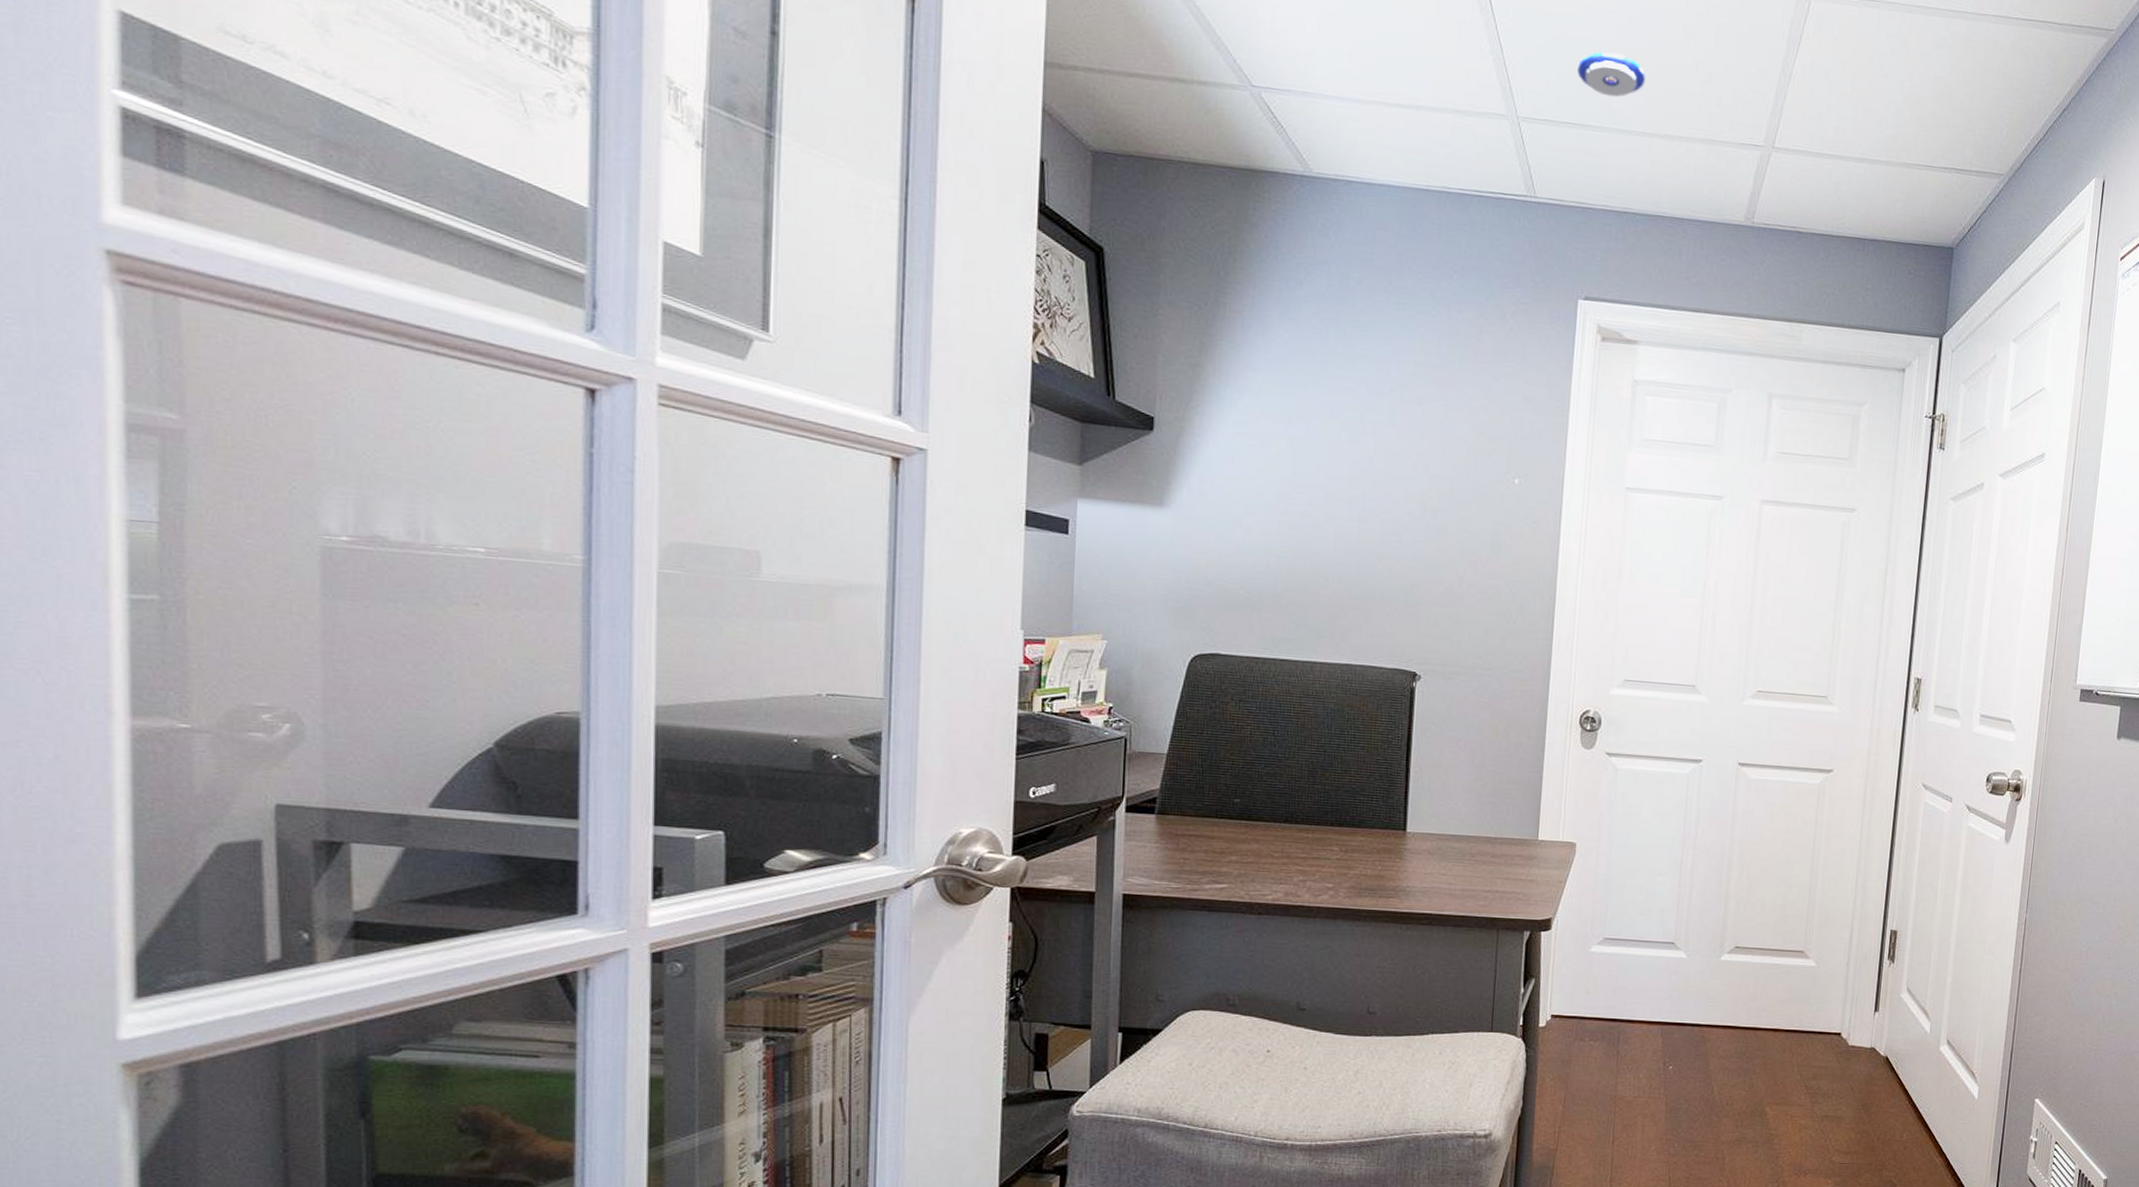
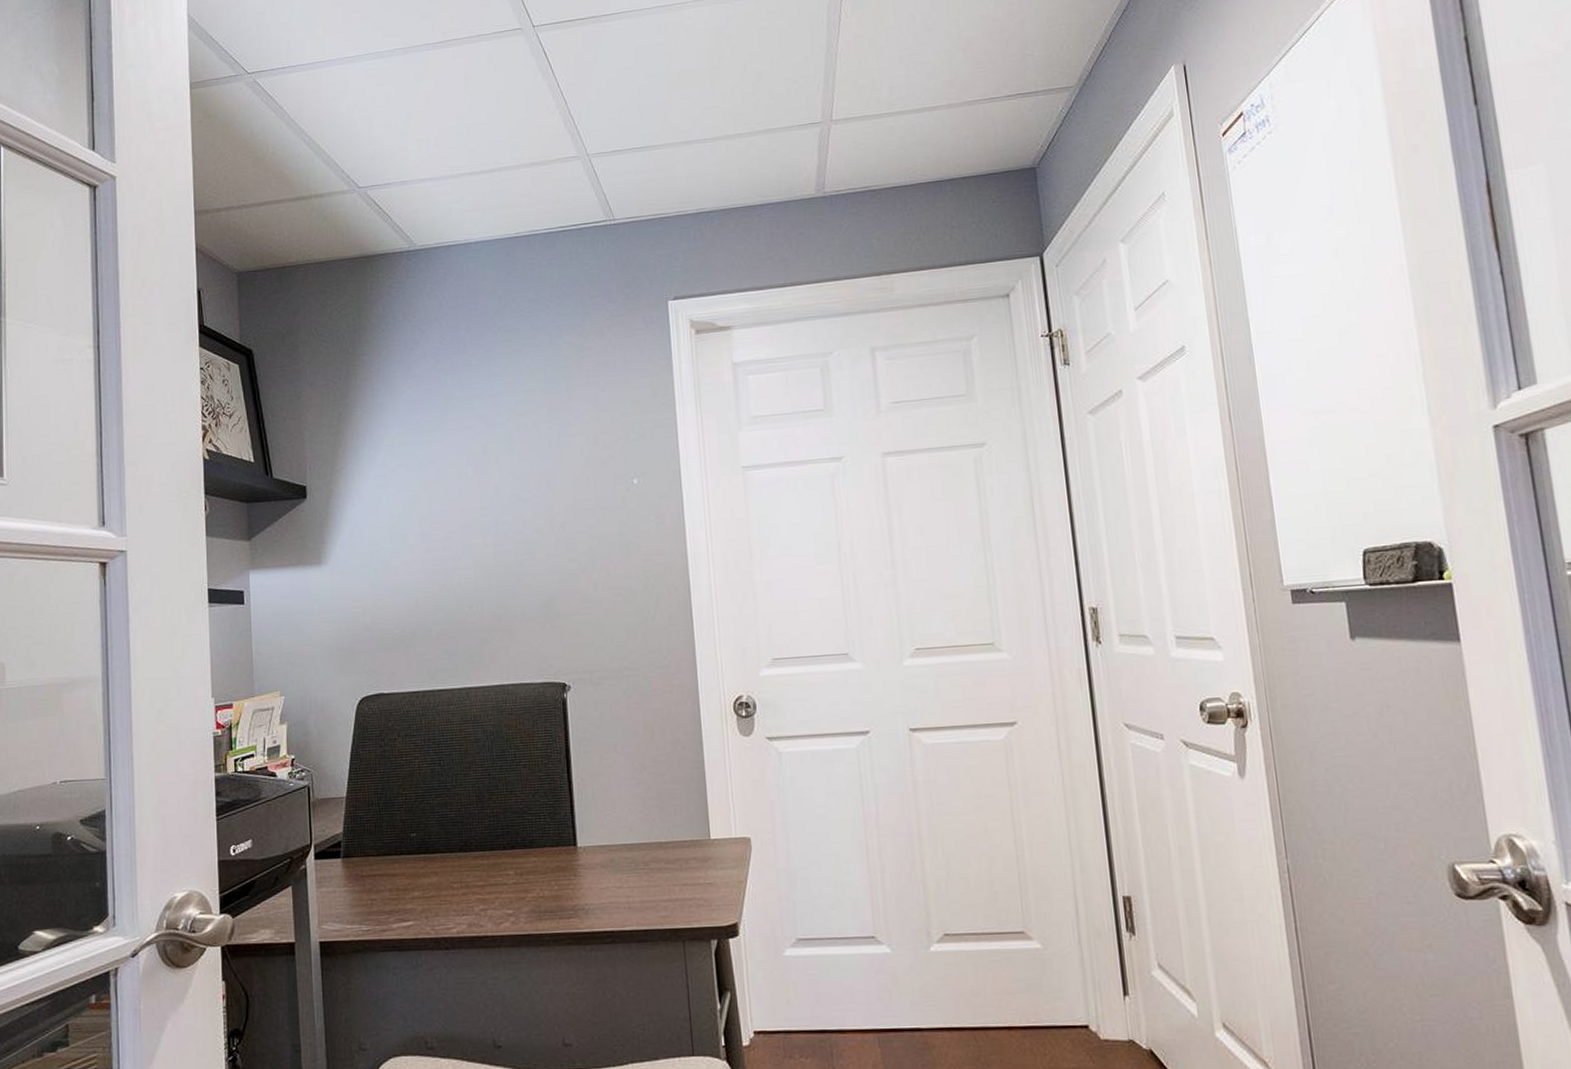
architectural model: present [1576,51,1646,98] -> none [634,77,699,117]

